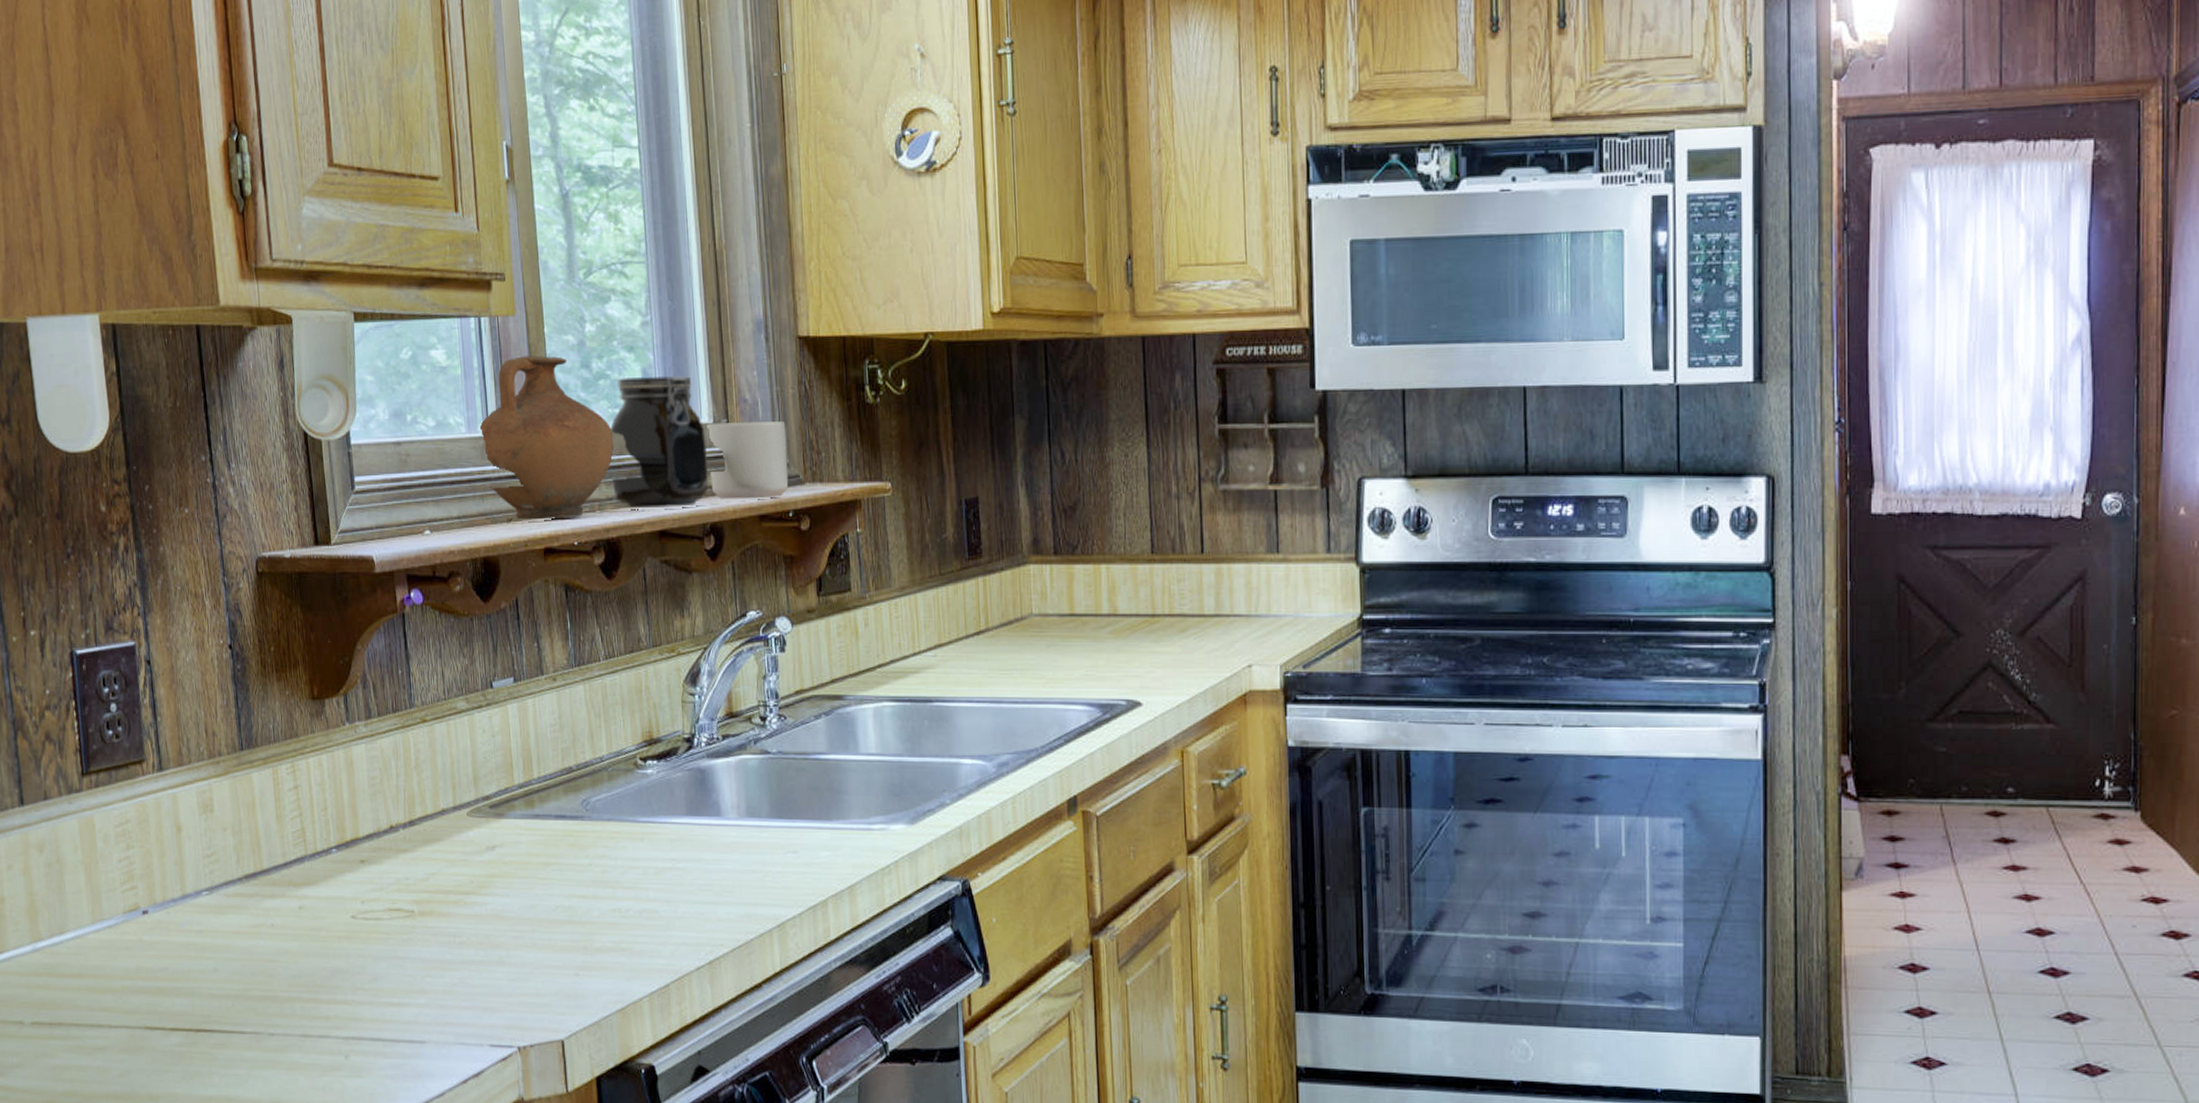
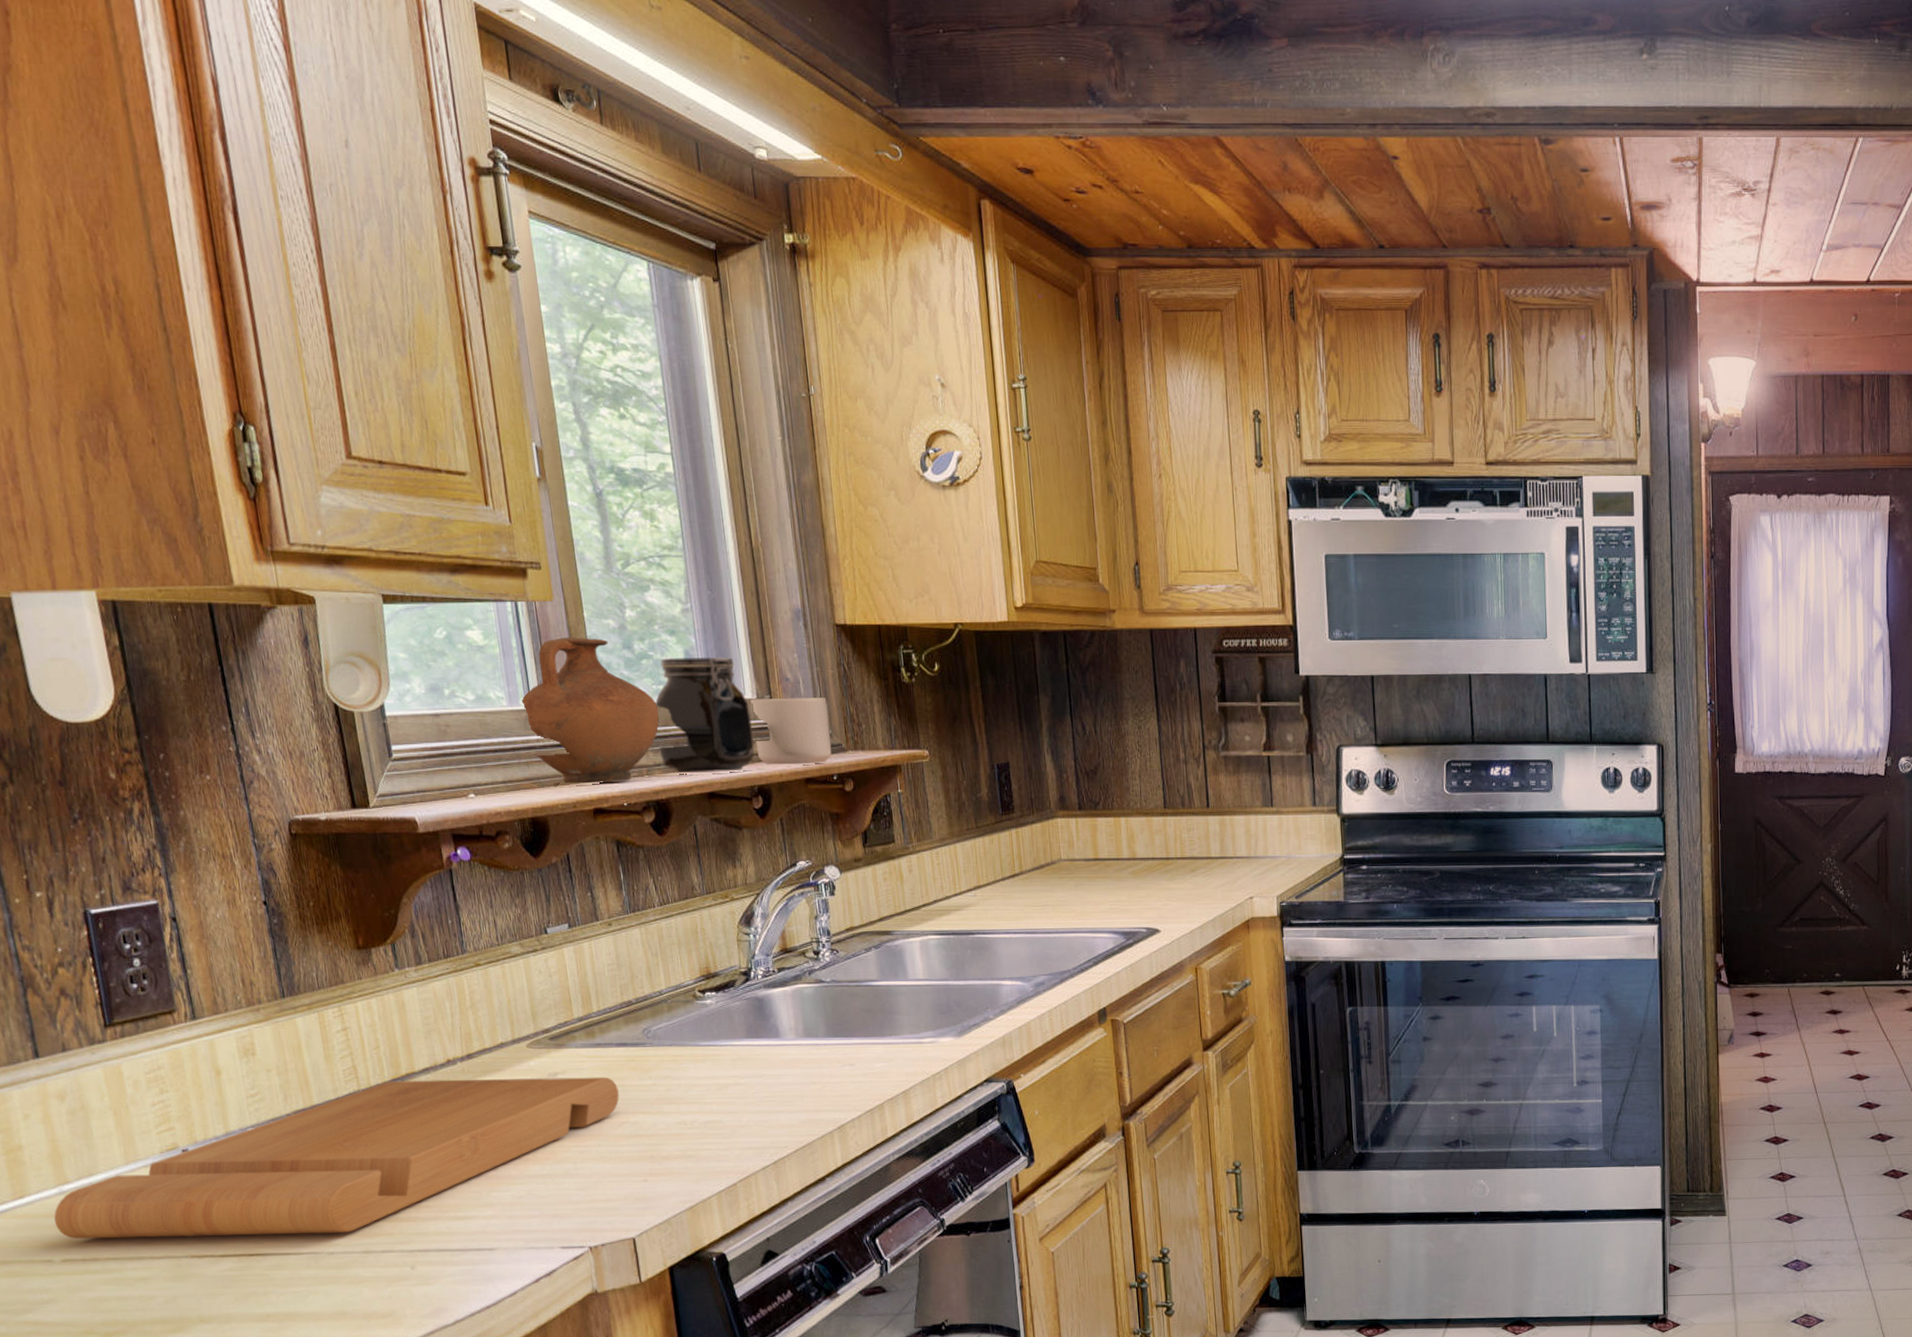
cutting board: none [27,847,555,1013] -> present [54,1077,619,1239]

